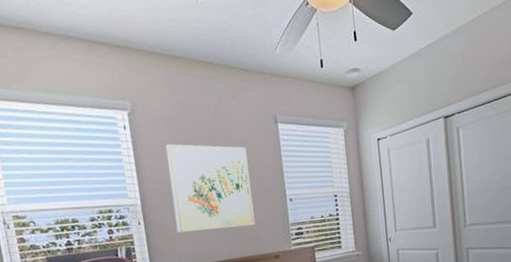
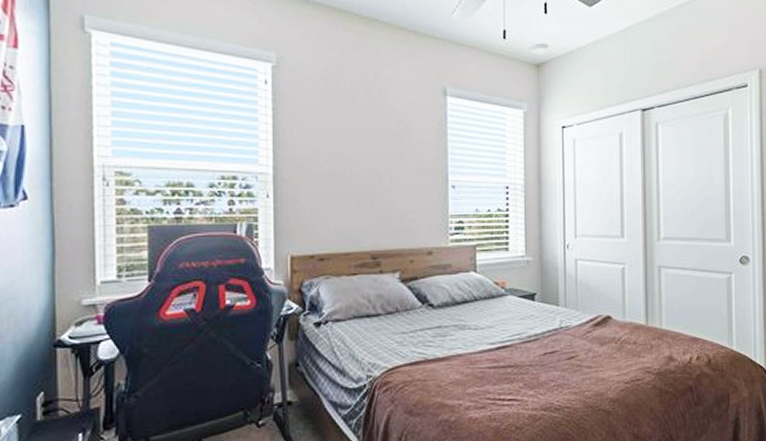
wall art: present [166,144,255,233] -> none [311,107,408,213]

